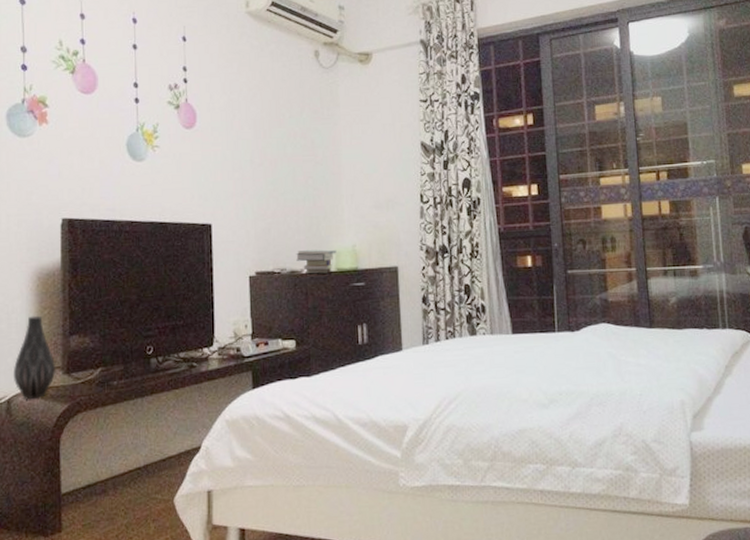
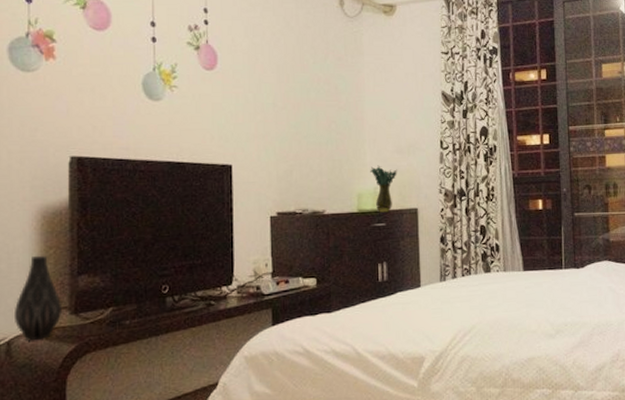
books: present [296,249,337,274] -> none [318,191,358,215]
vase: none [348,221,376,272] -> present [370,165,397,213]

